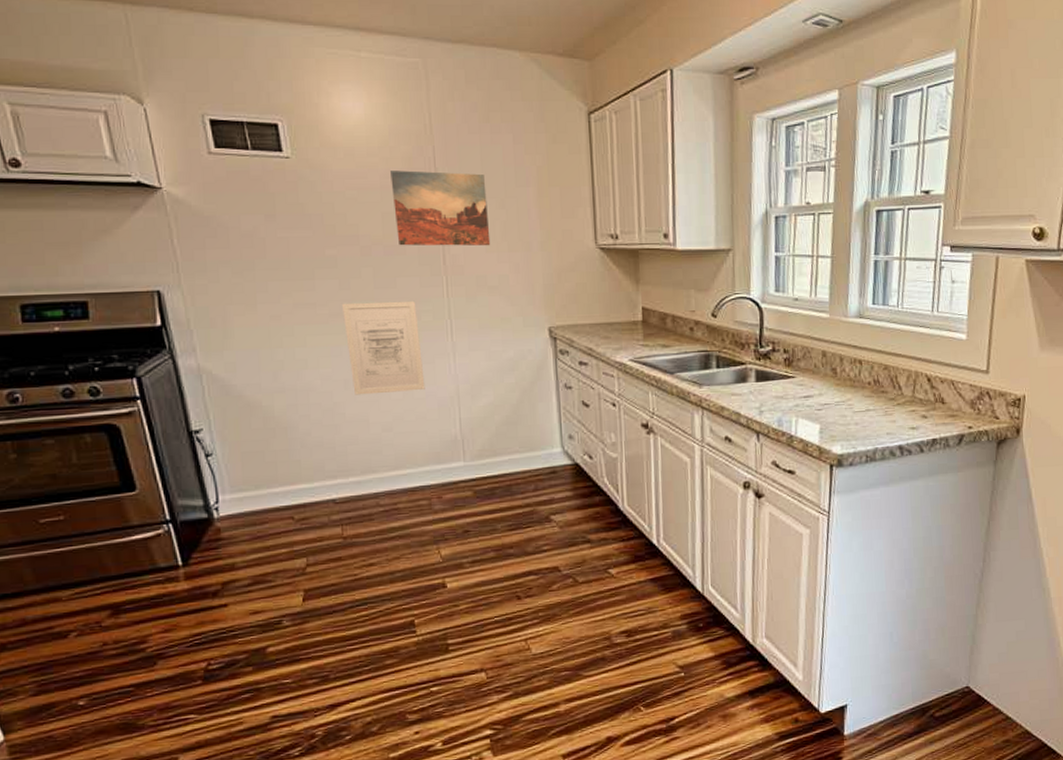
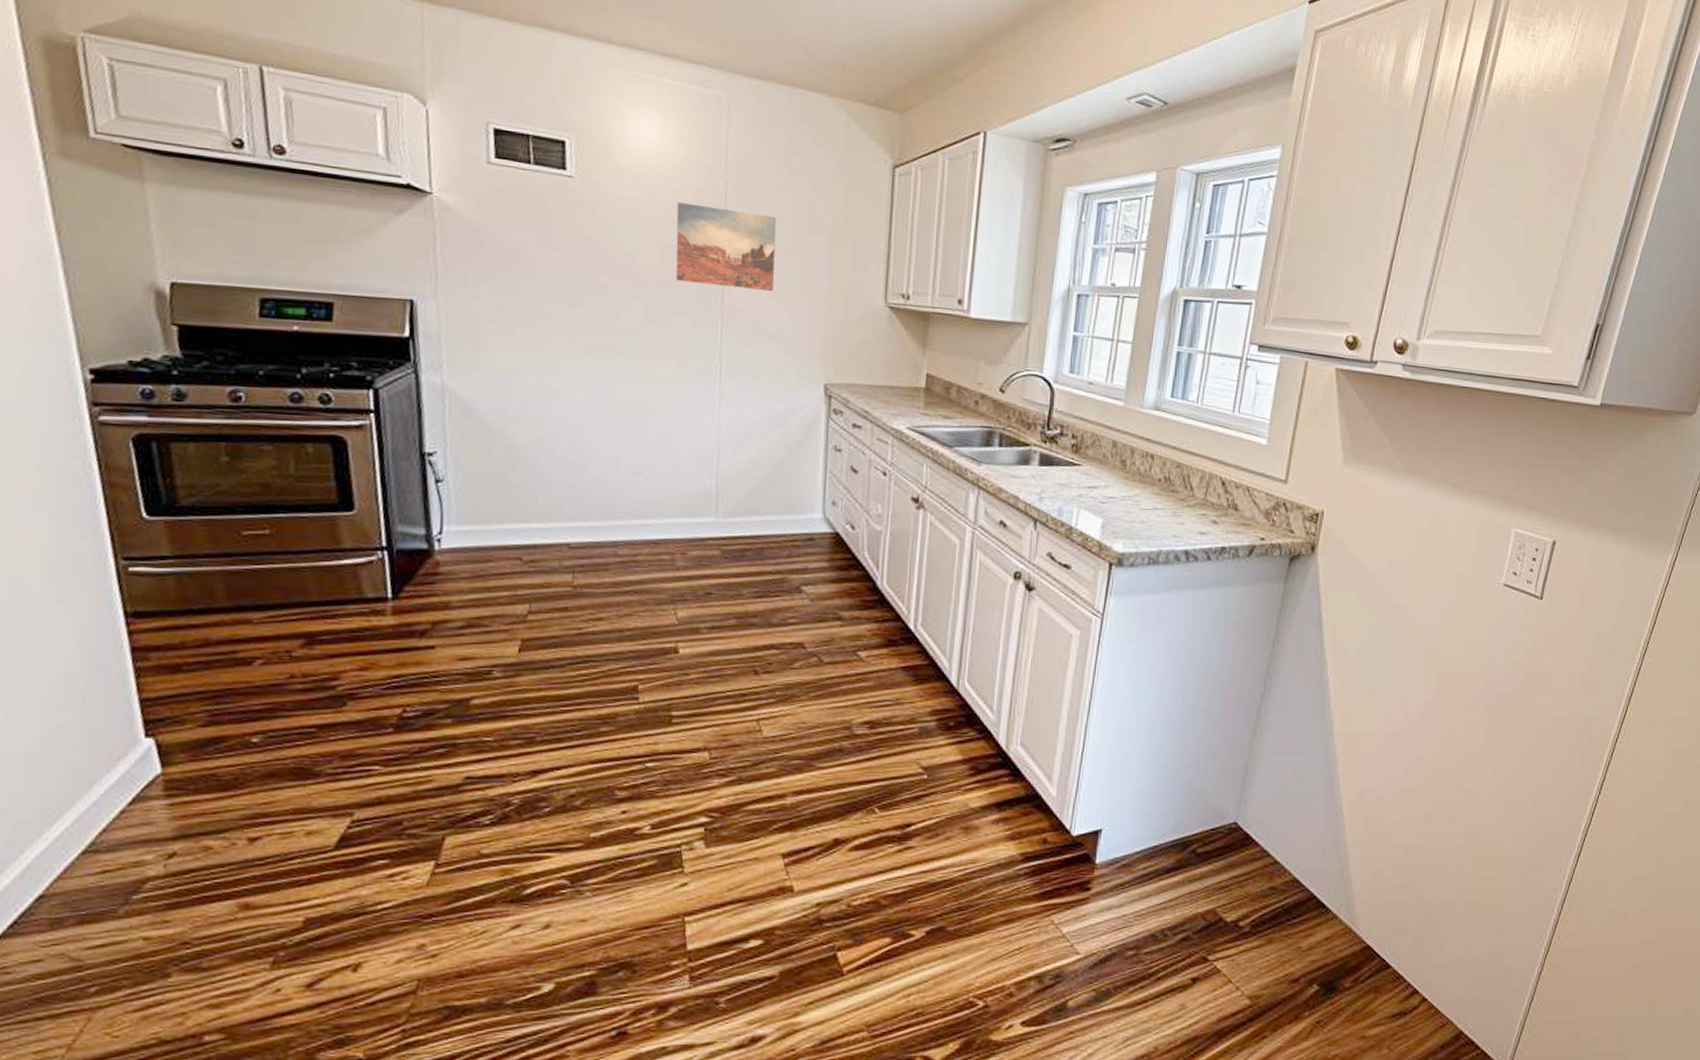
wall art: present [341,300,425,395] -> none [606,334,686,436]

